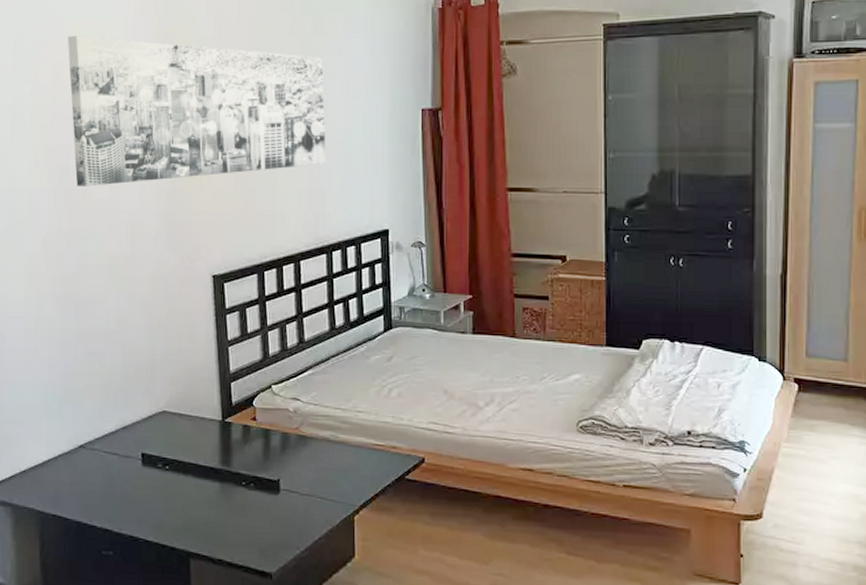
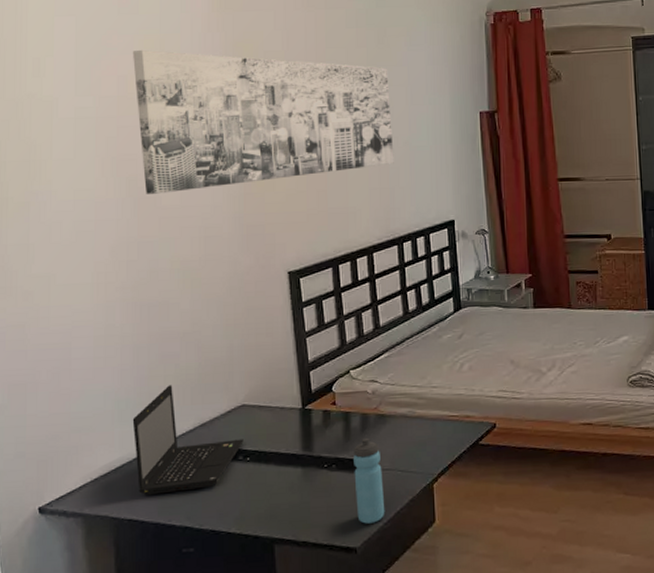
laptop: none [59,384,163,493] -> present [132,385,244,495]
water bottle: none [272,458,303,550] -> present [354,437,385,524]

